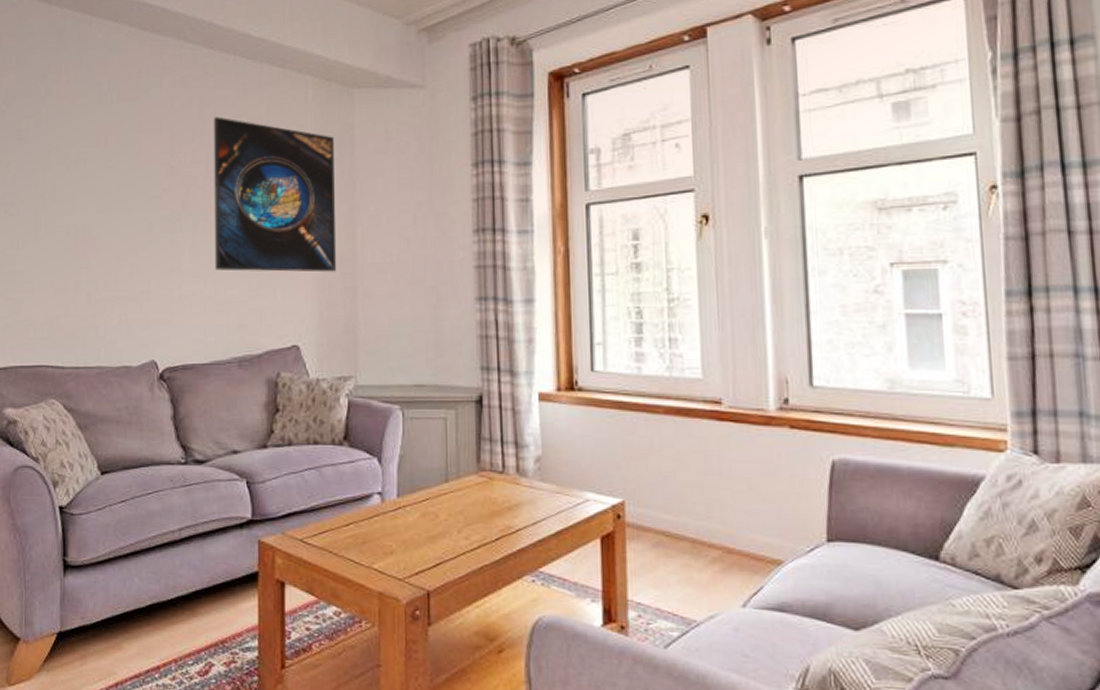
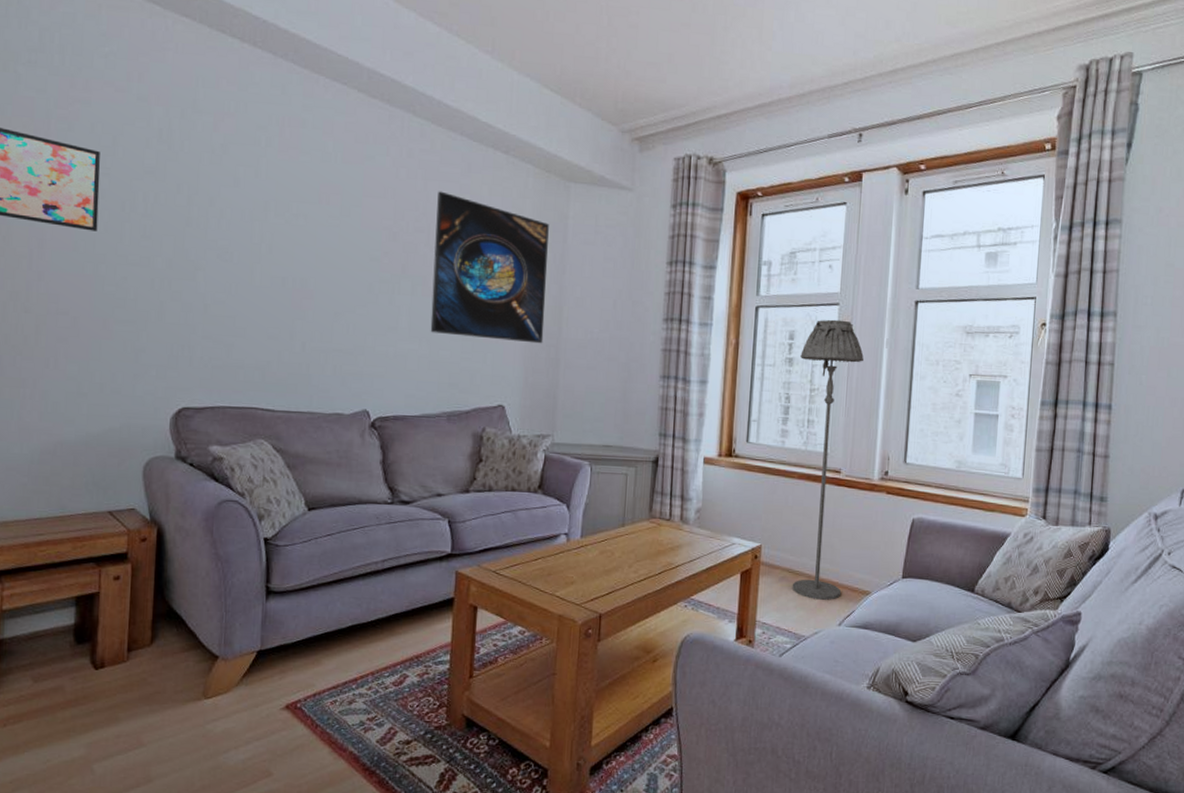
floor lamp: none [650,209,740,573] -> present [792,319,864,600]

